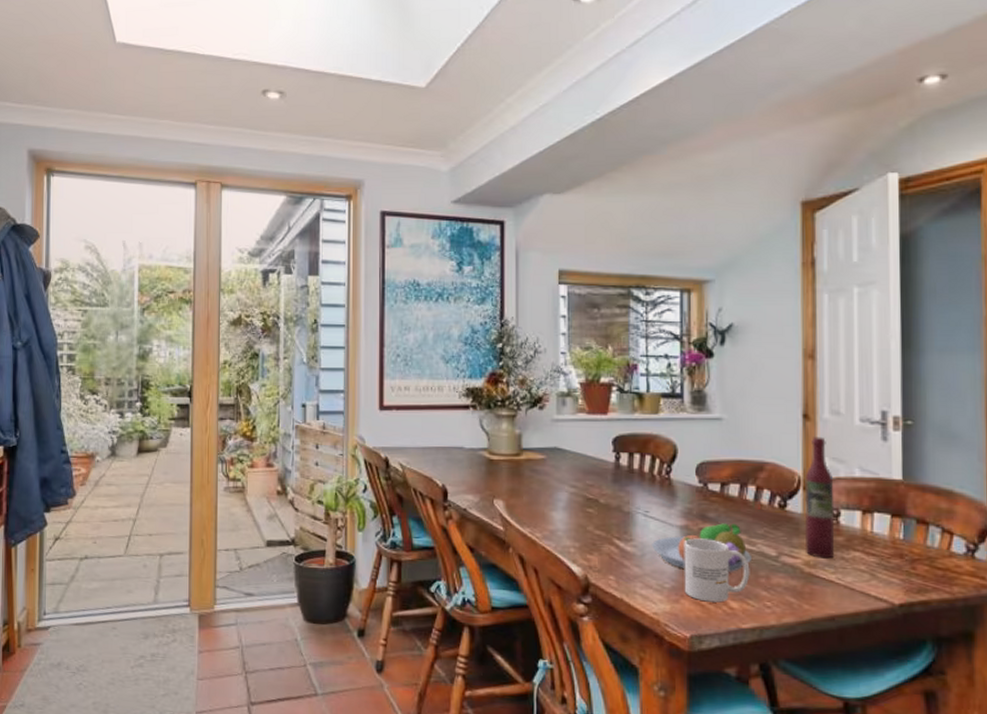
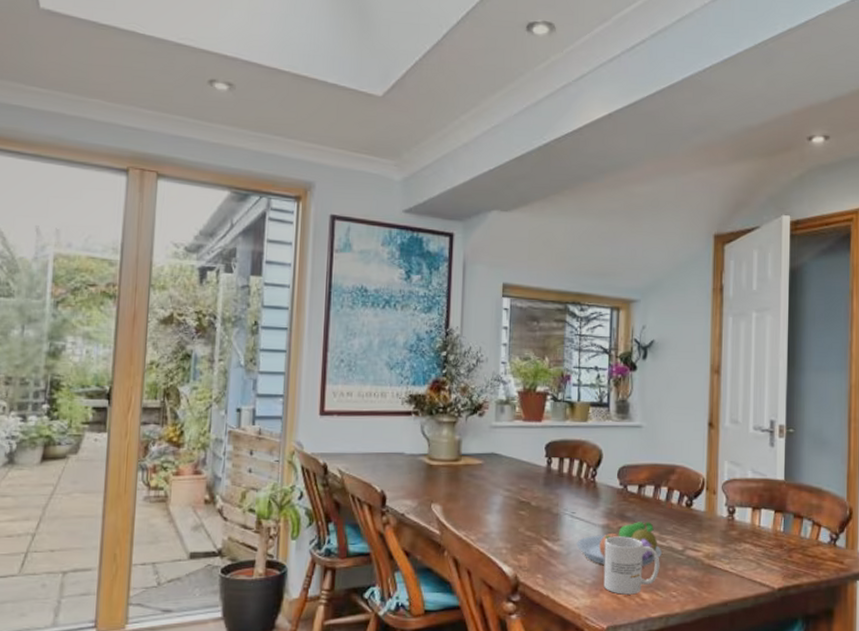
wine bottle: present [804,436,835,559] -> none [705,442,731,551]

